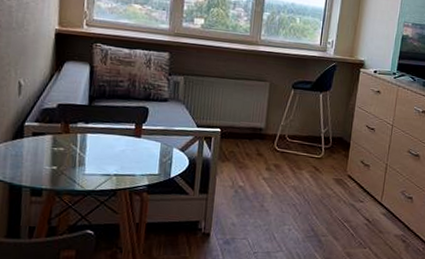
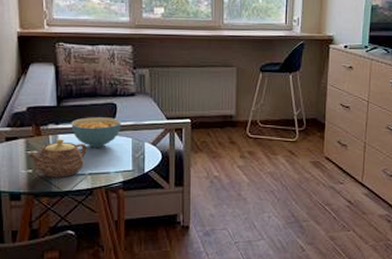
teapot: none [53,137,115,177] -> present [28,139,87,178]
cereal bowl: none [100,118,152,150] -> present [71,117,121,148]

